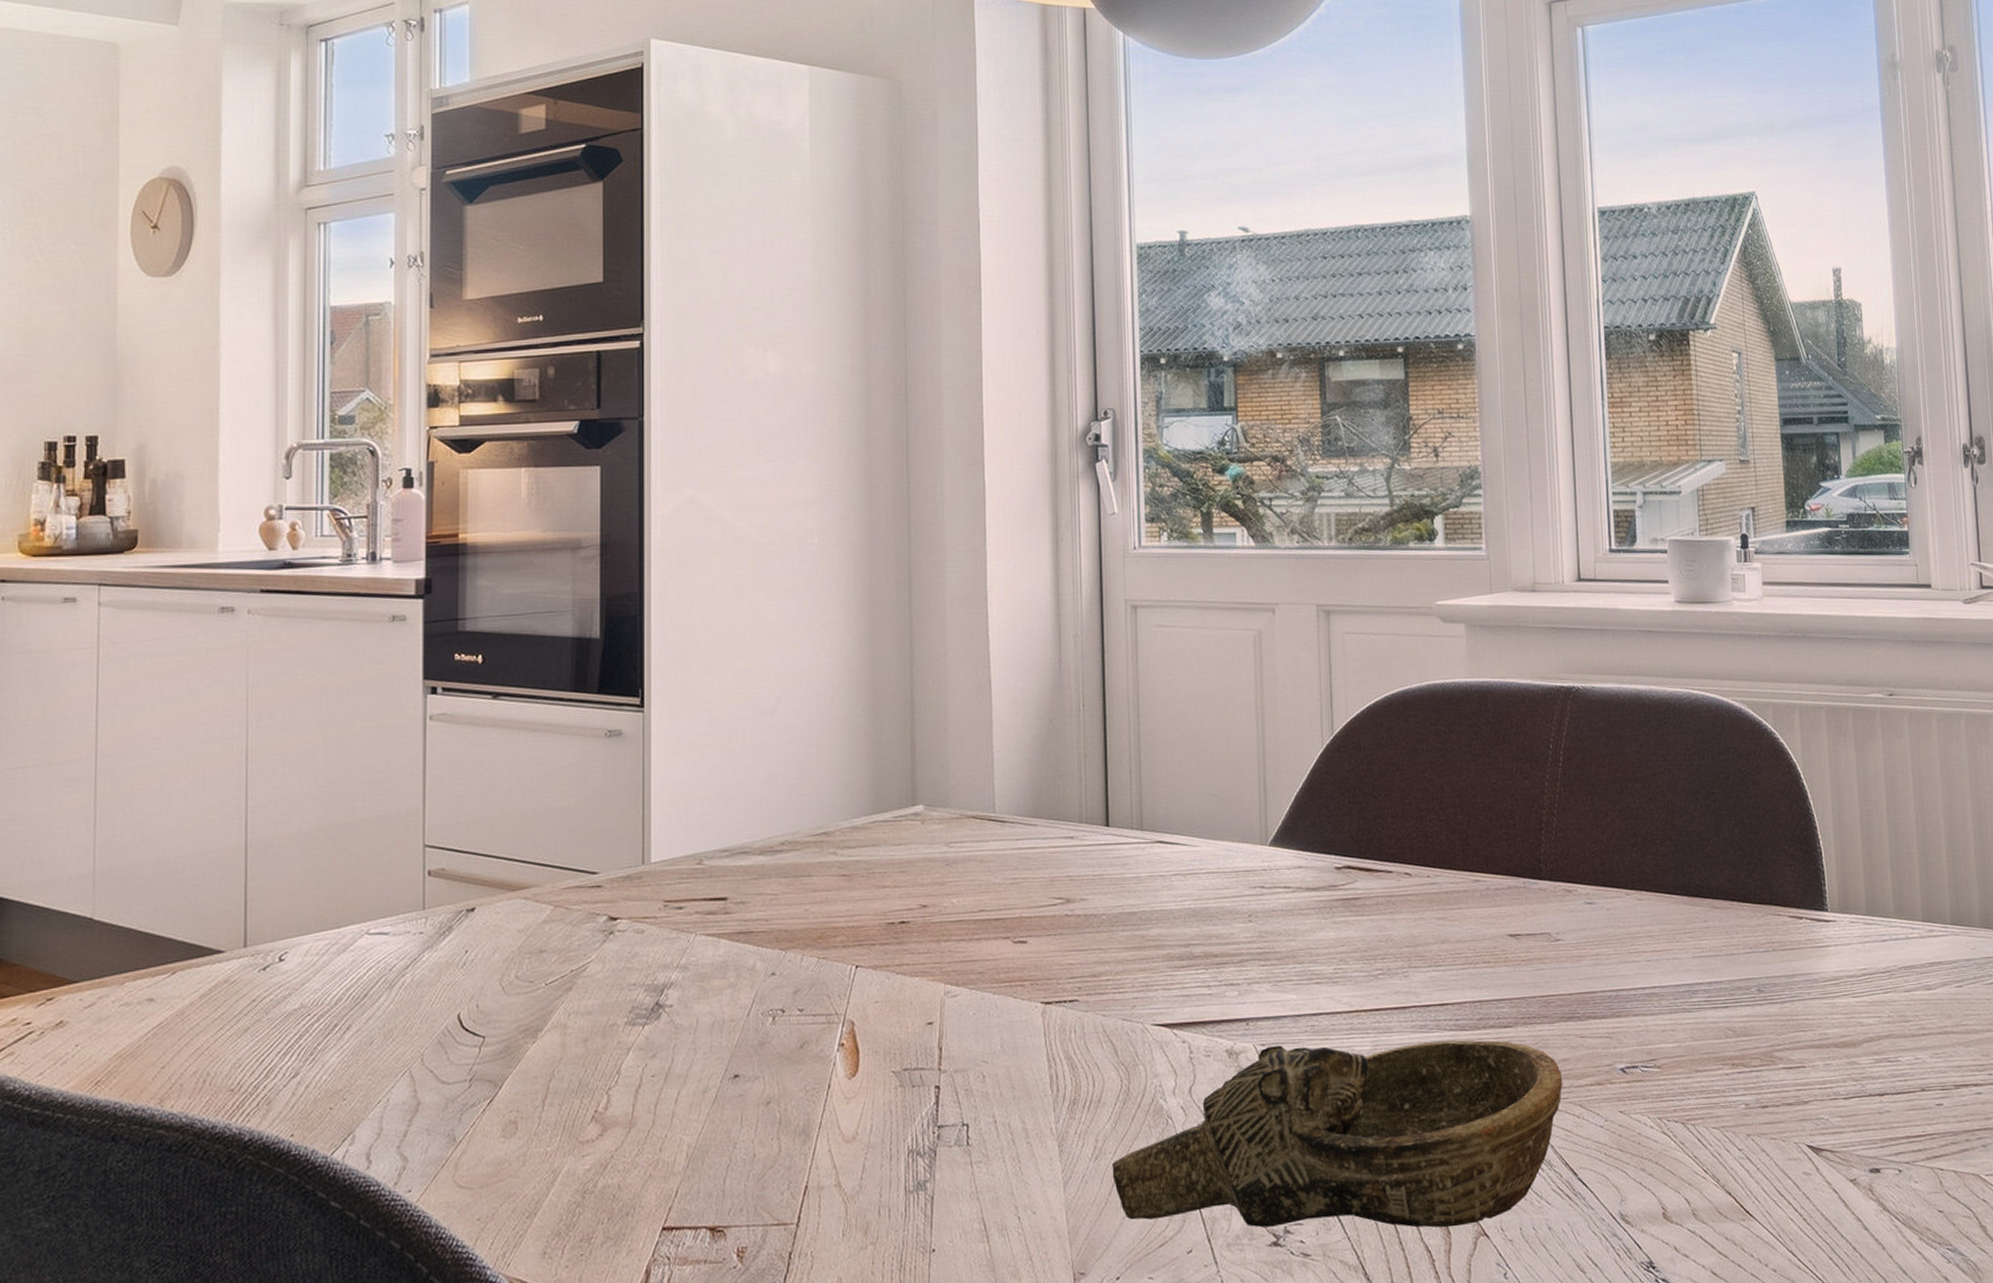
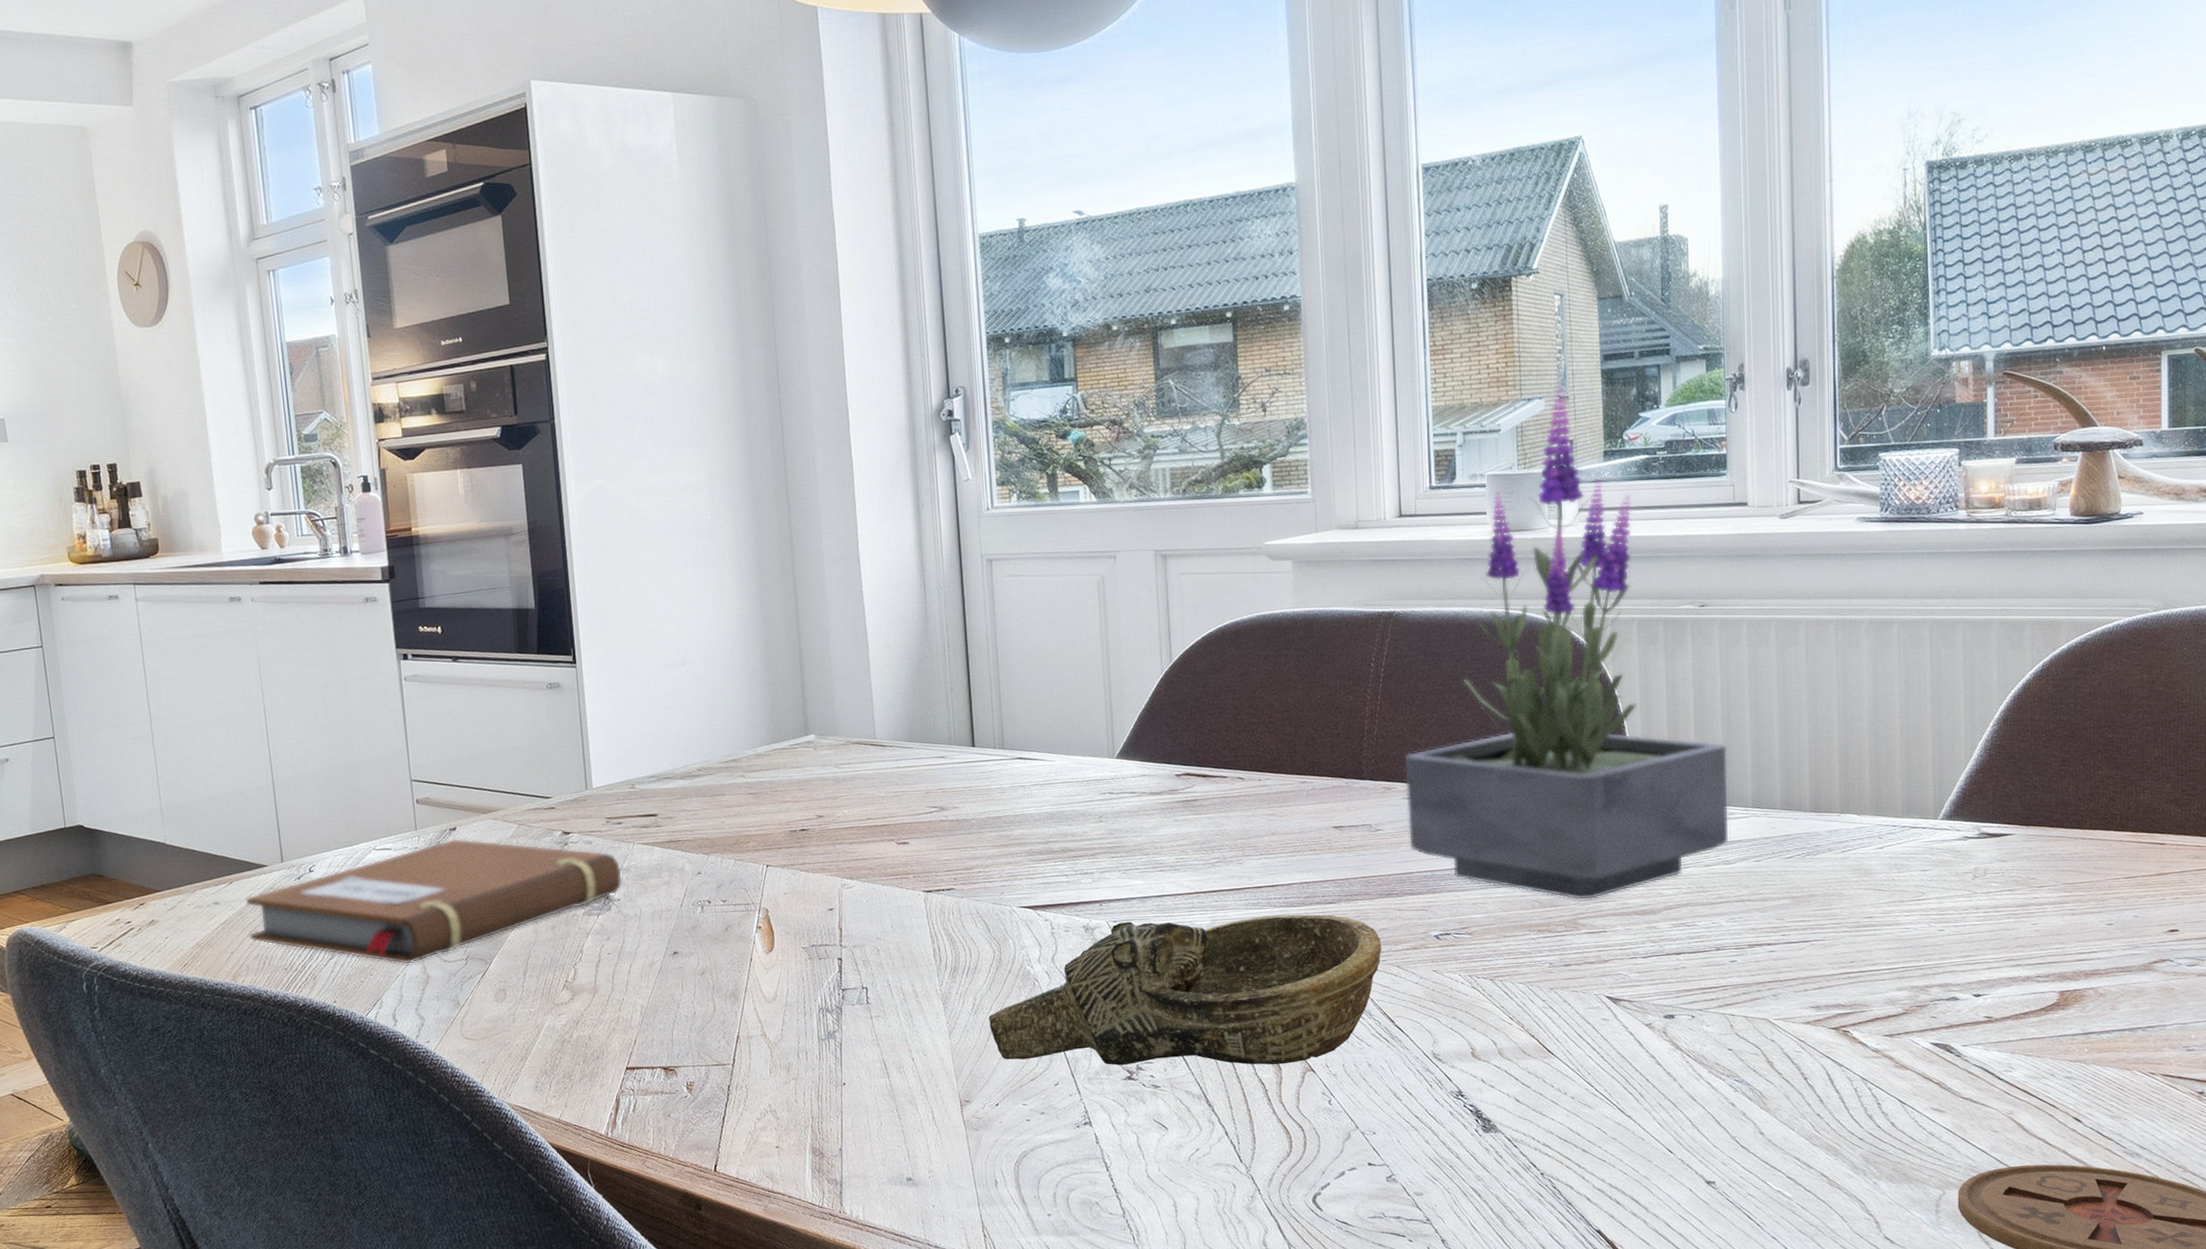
notebook: none [188,921,678,1087] -> present [245,838,623,965]
potted plant: none [1586,447,1929,1029] -> present [1405,385,1729,901]

